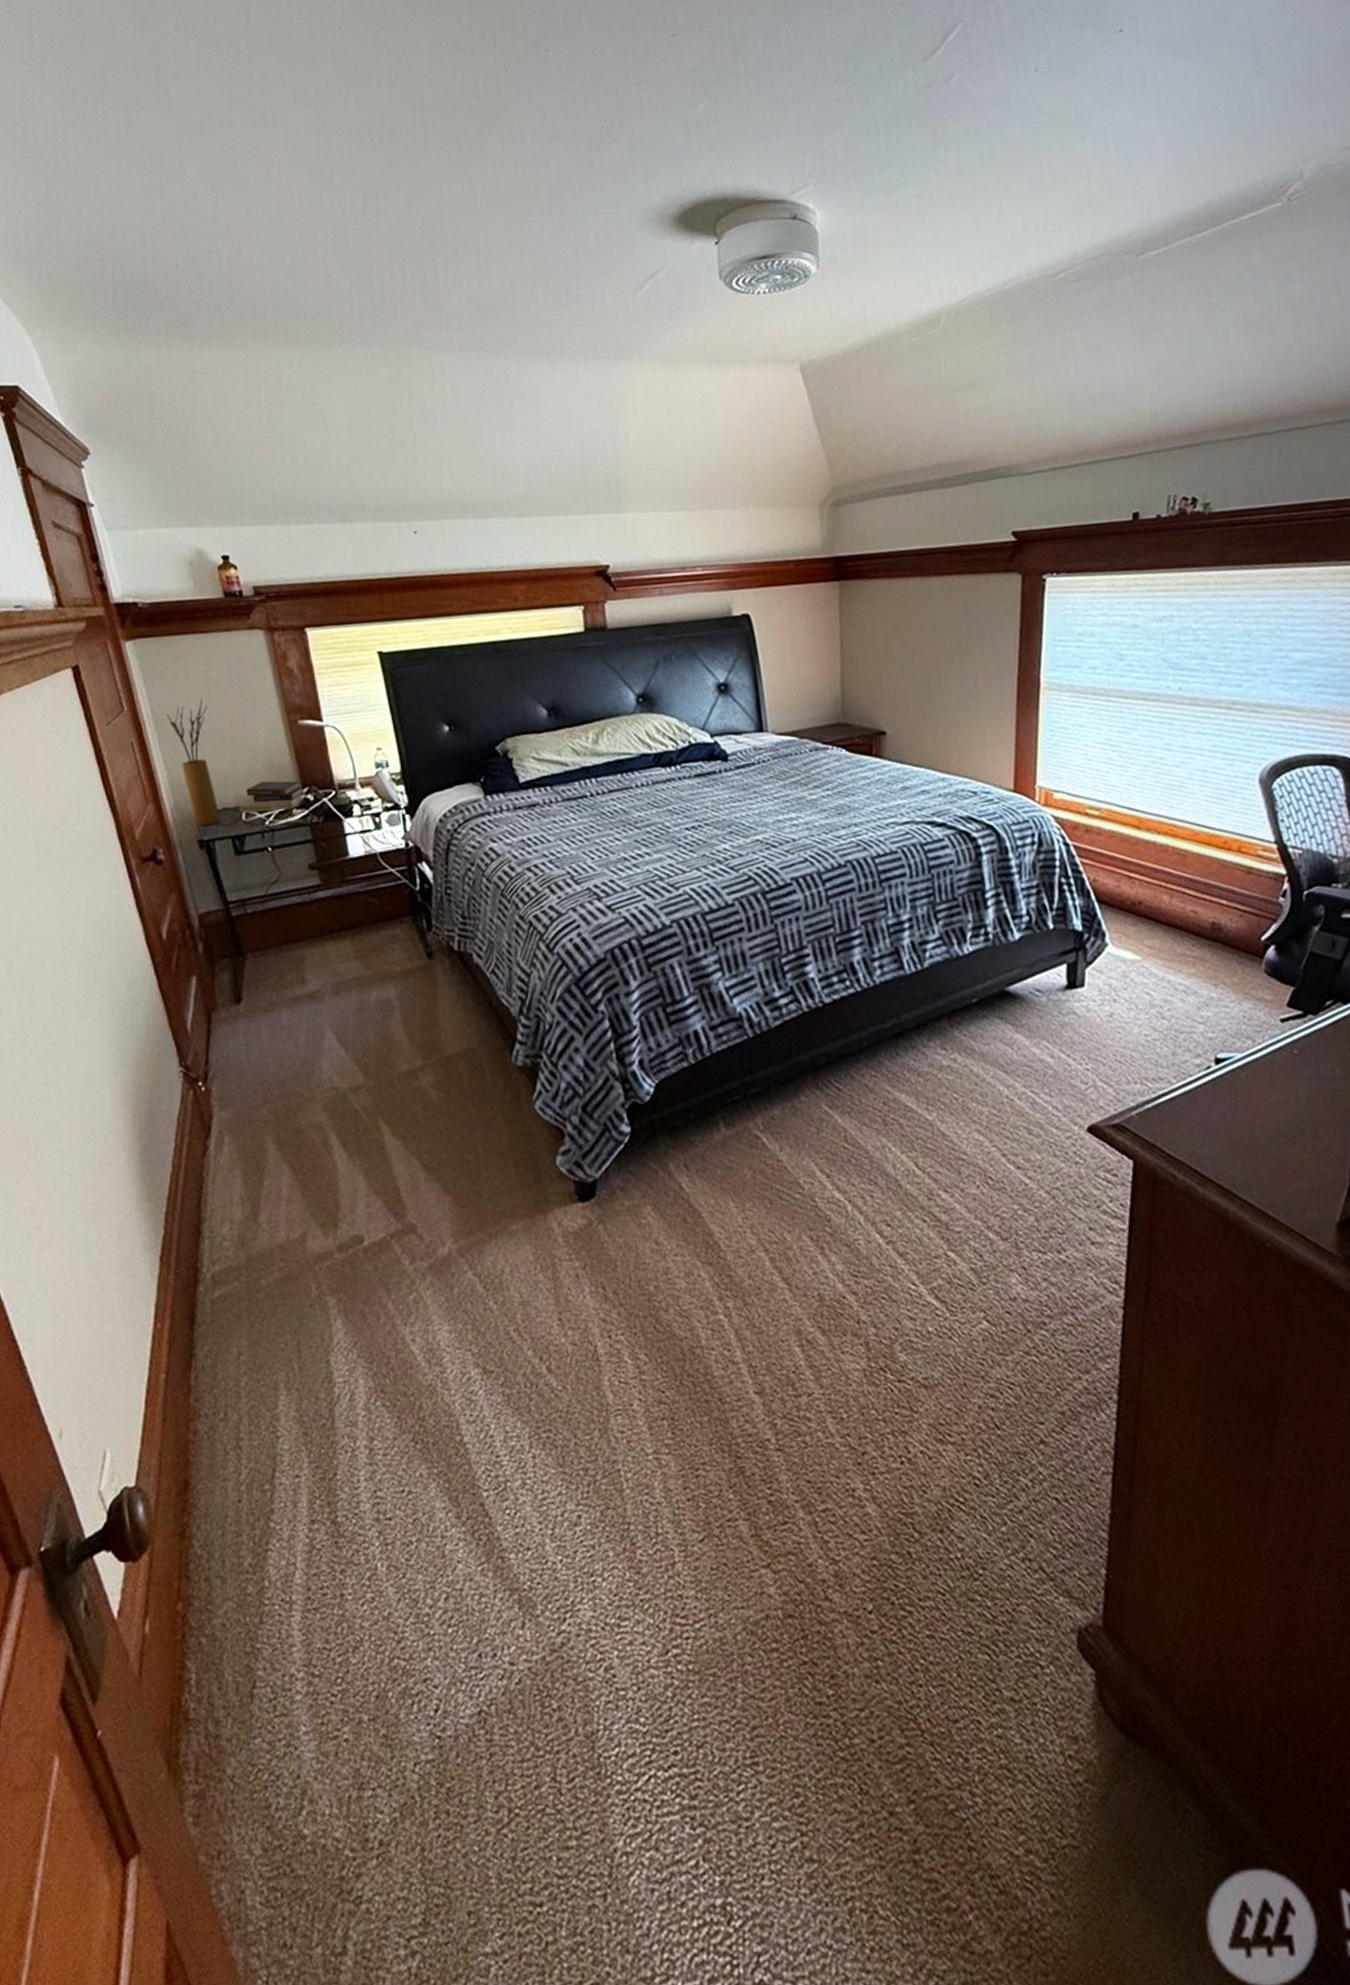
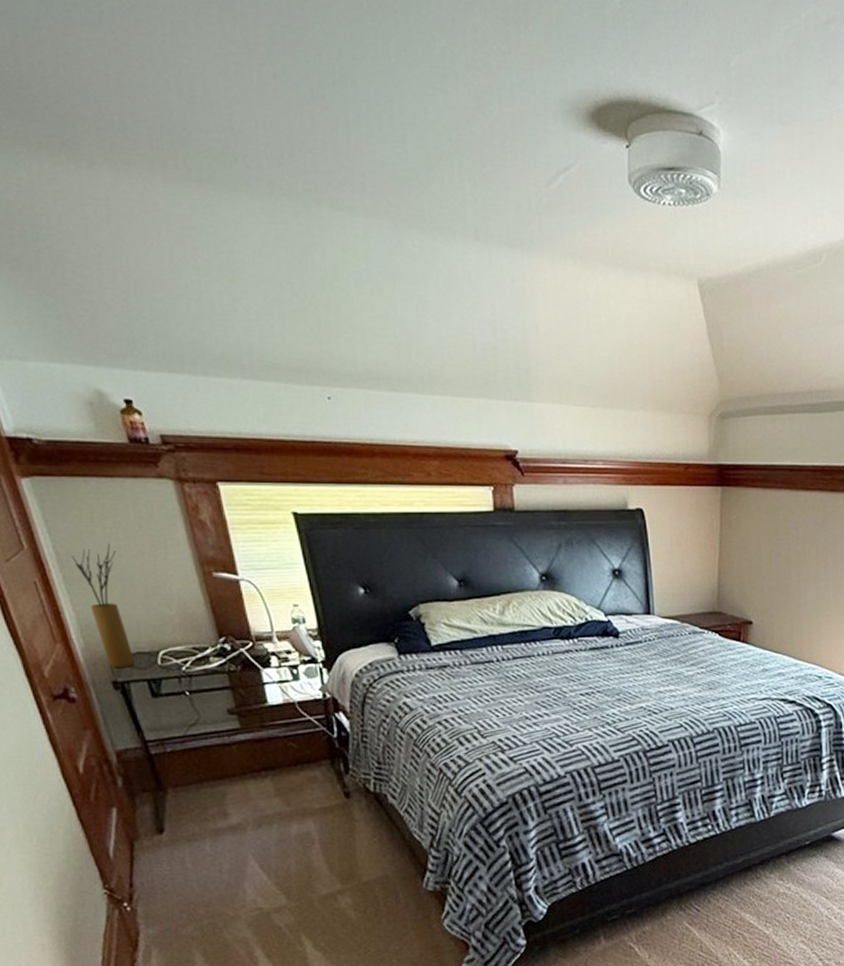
books: present [238,780,304,813] -> none [153,628,220,658]

